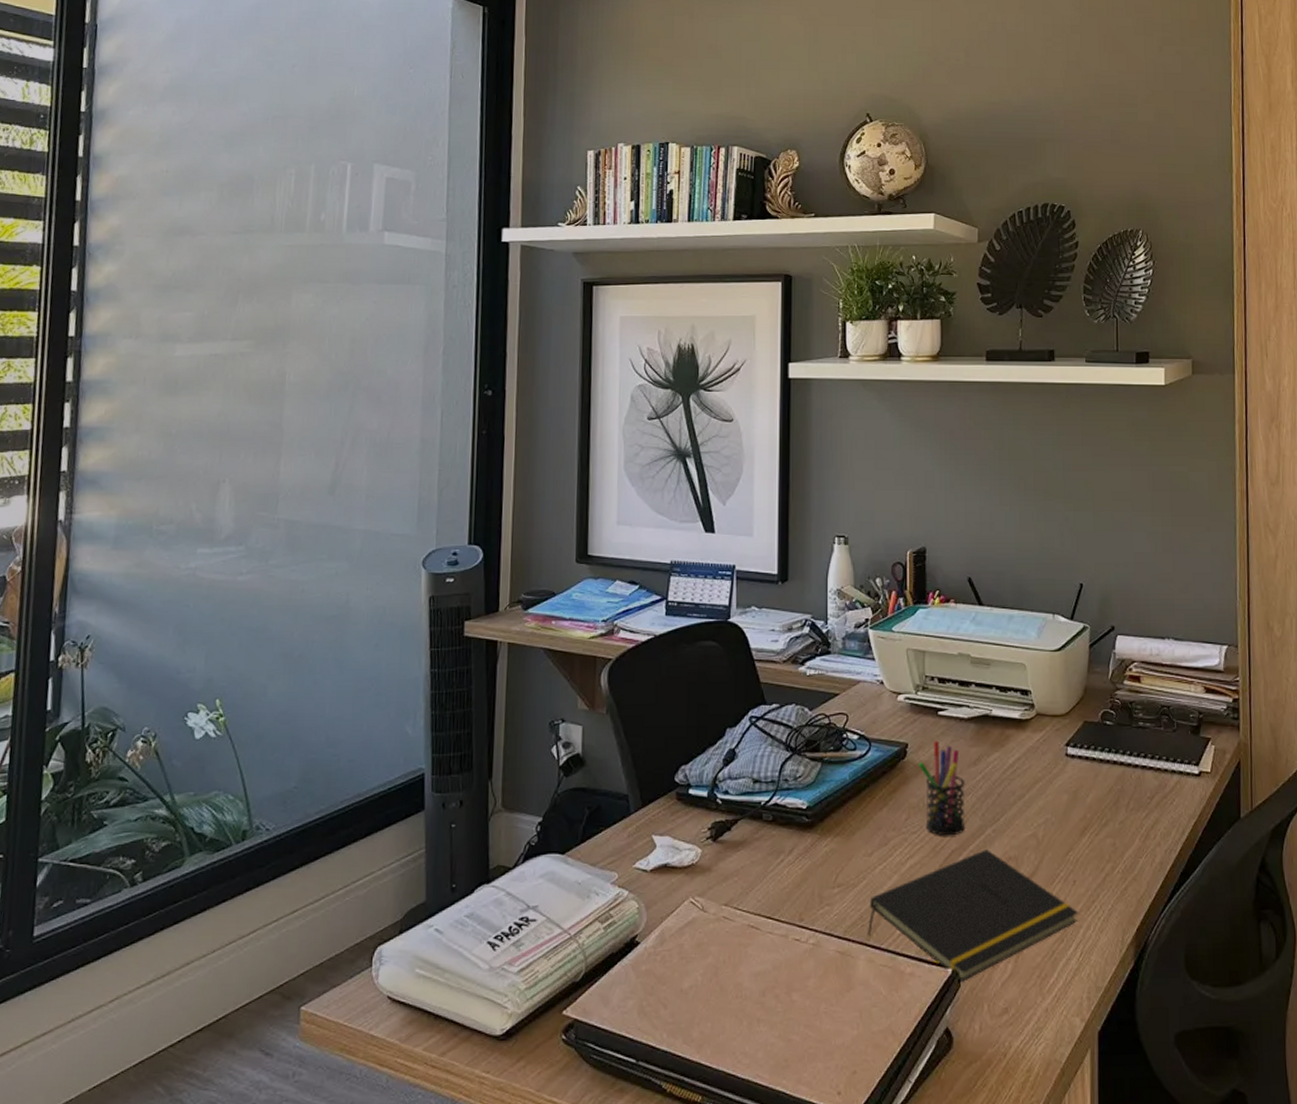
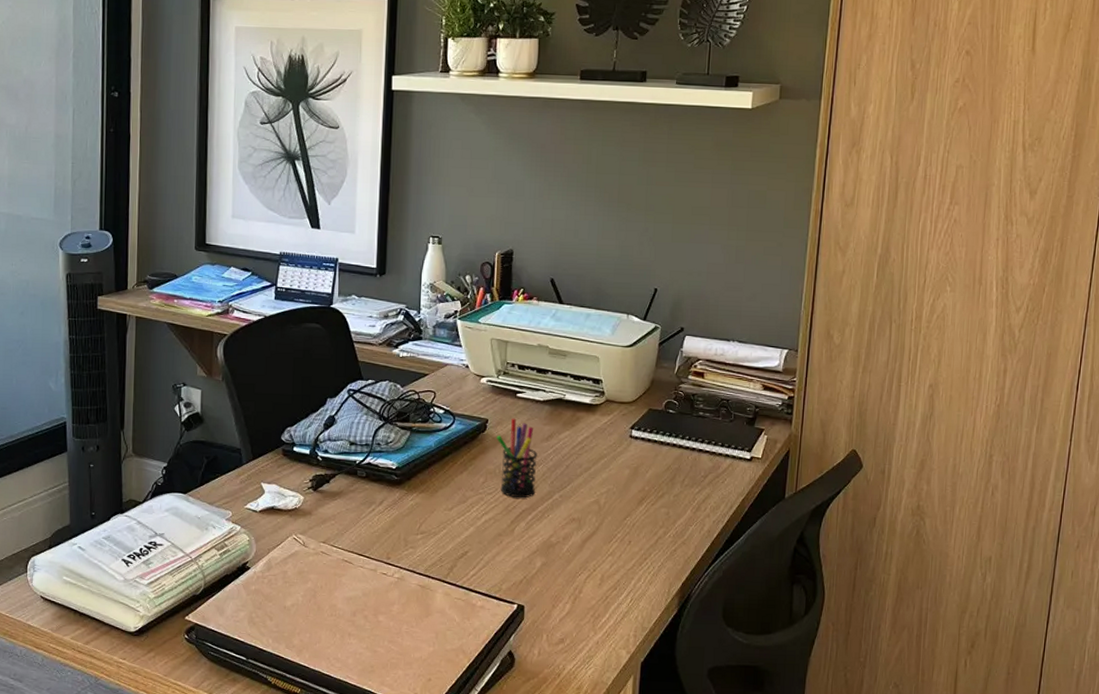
notepad: present [867,849,1078,982] -> none [444,511,631,616]

